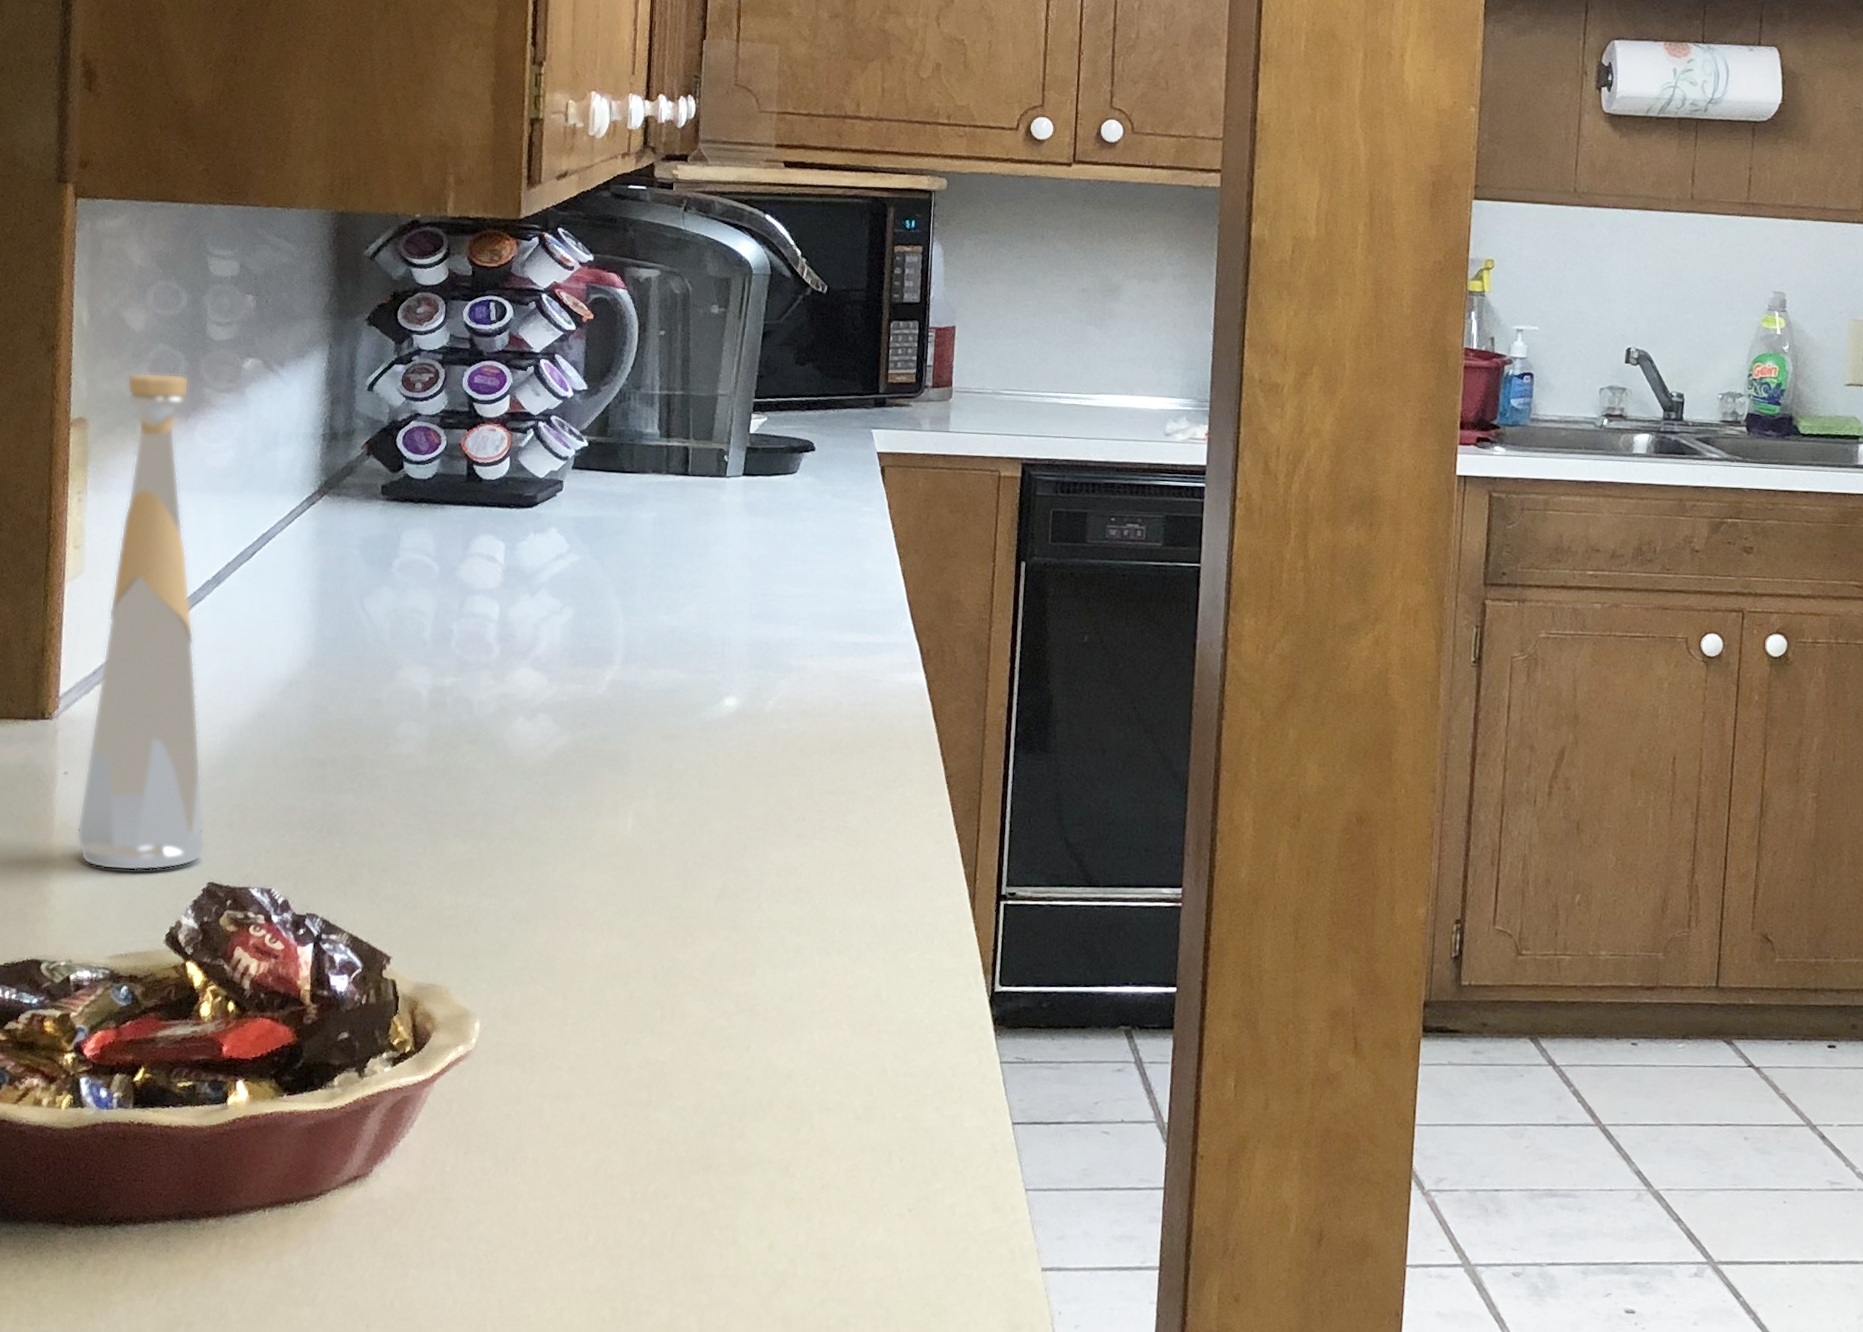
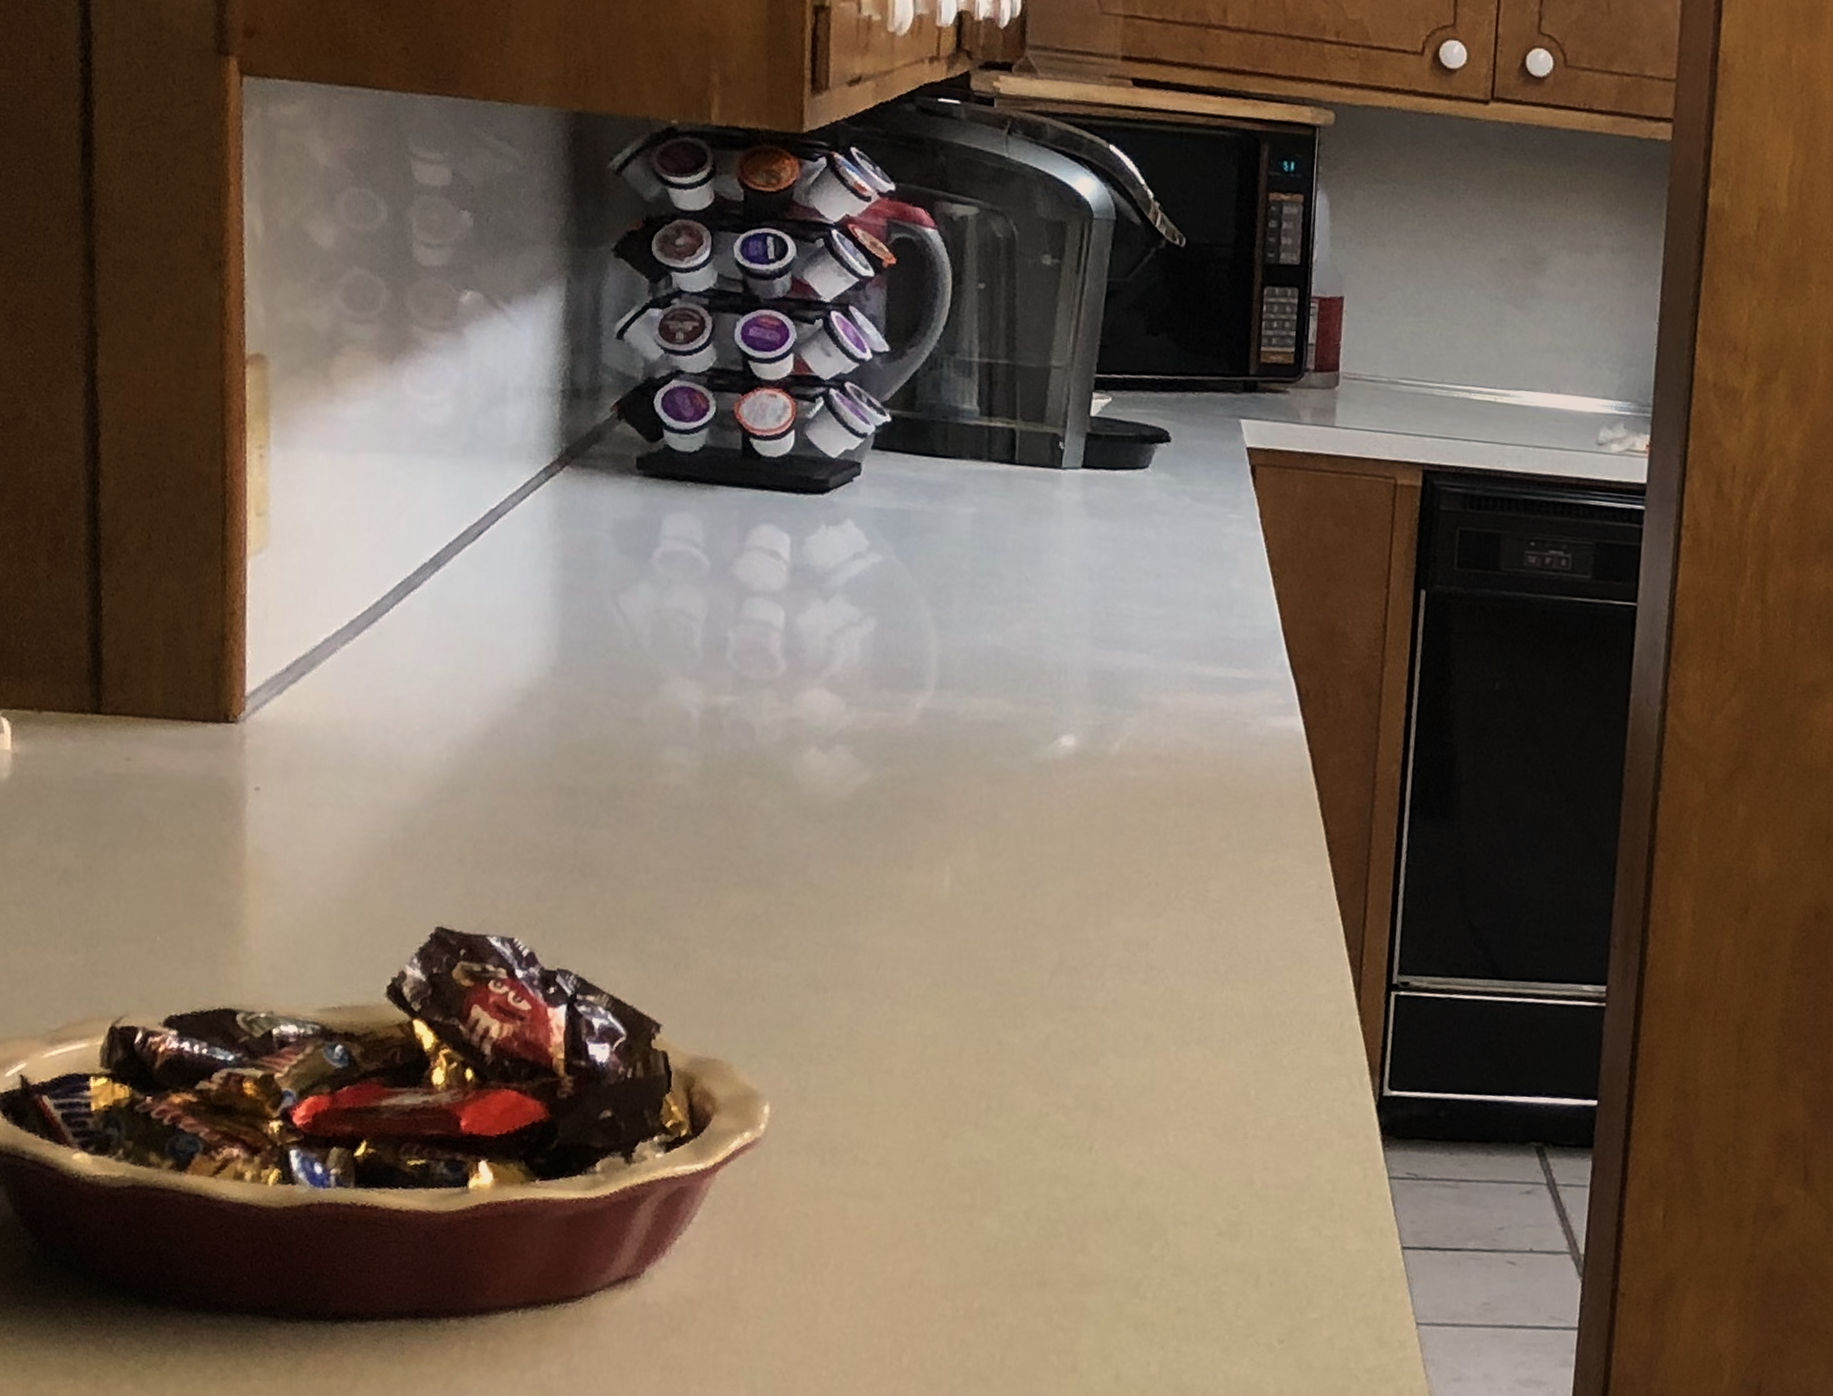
bottle: present [76,372,206,871] -> none [274,301,432,910]

